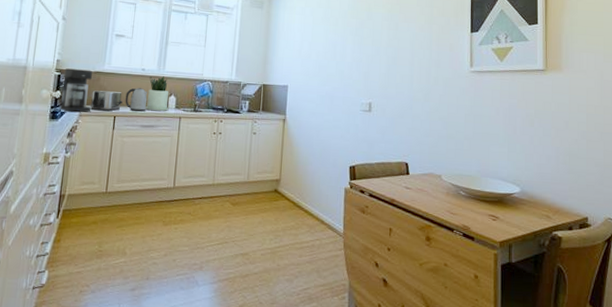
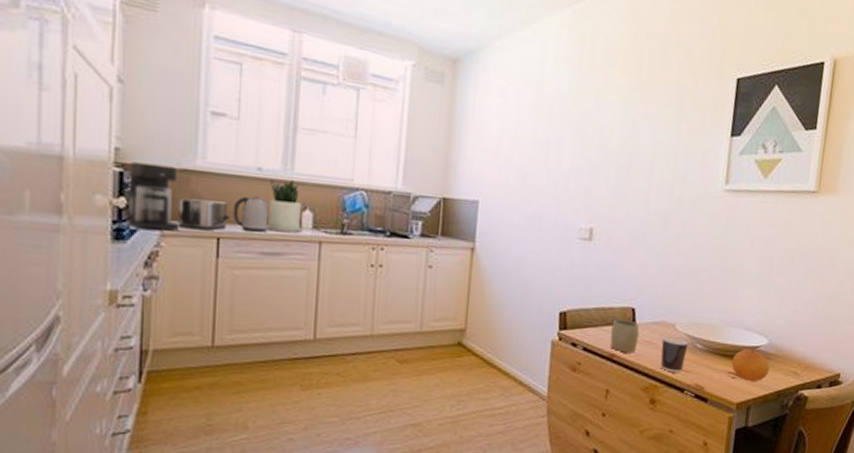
mug: none [390,171,413,199] -> present [610,319,640,353]
mug: none [431,185,454,215] -> present [660,337,689,373]
fruit: none [491,195,524,223] -> present [731,348,770,381]

